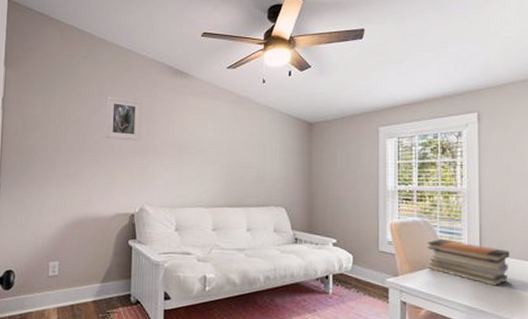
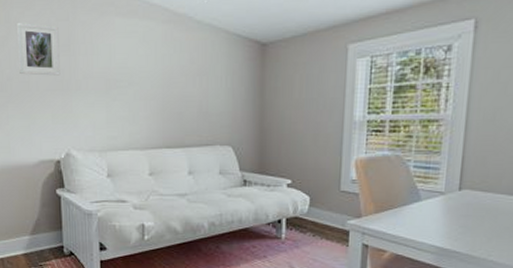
book stack: present [427,239,510,286] -> none [397,175,495,225]

